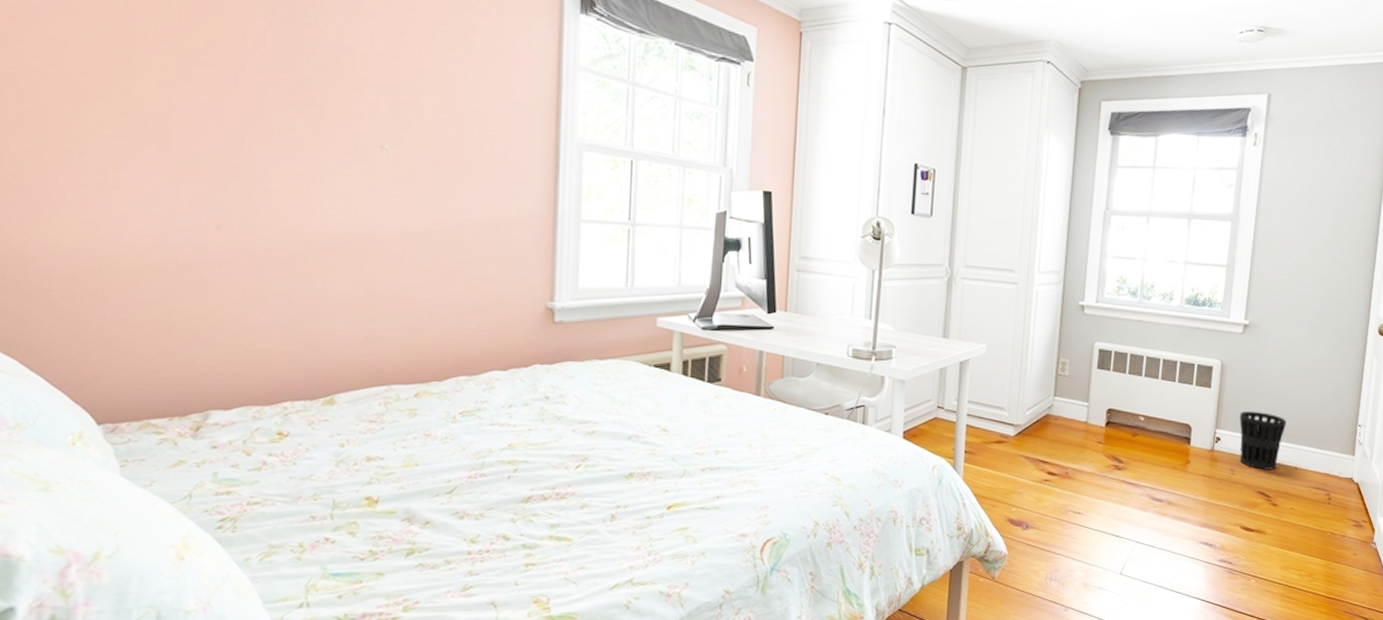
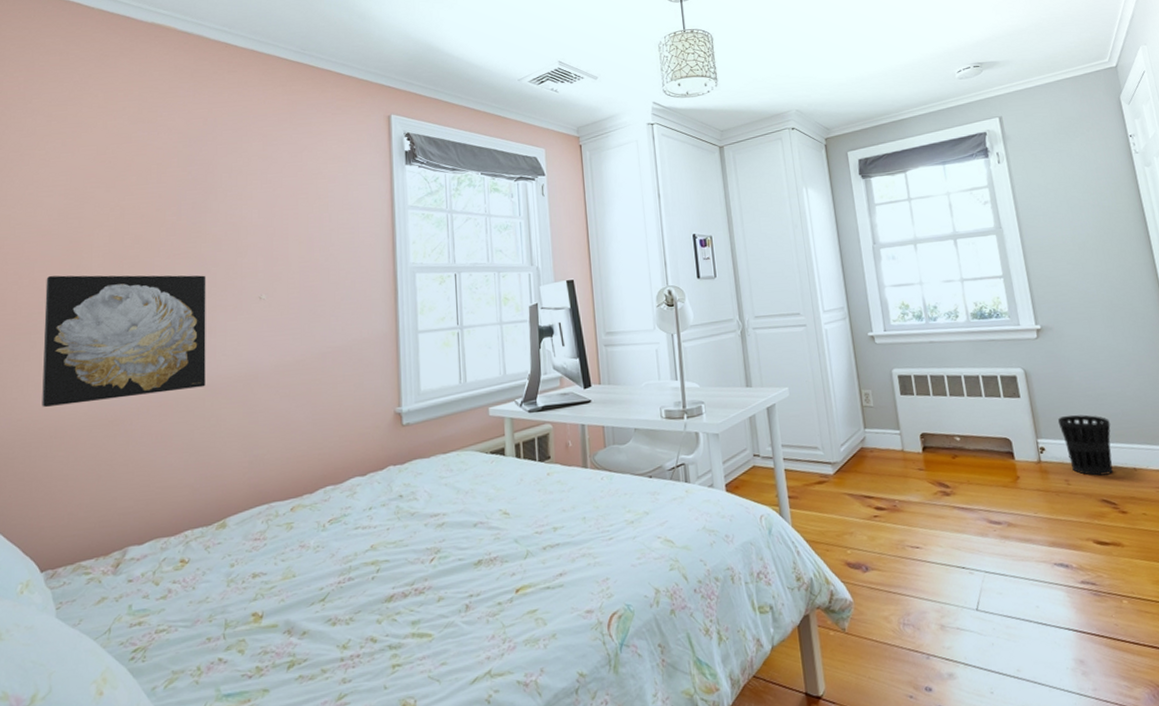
wall art: none [82,68,310,243] -> present [42,275,206,407]

